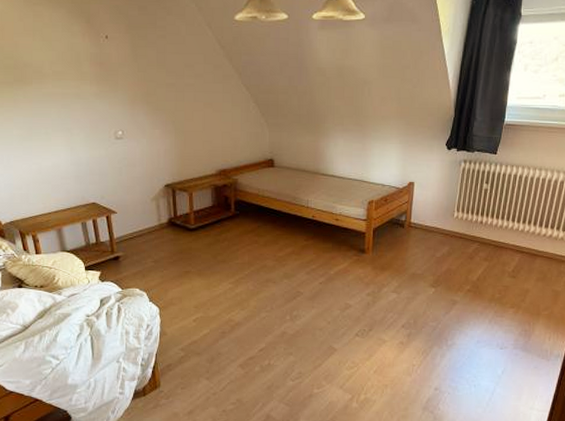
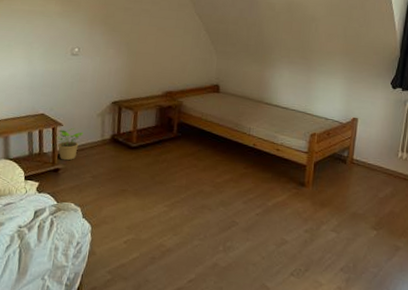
potted plant: none [111,215,139,248] -> present [56,128,84,161]

